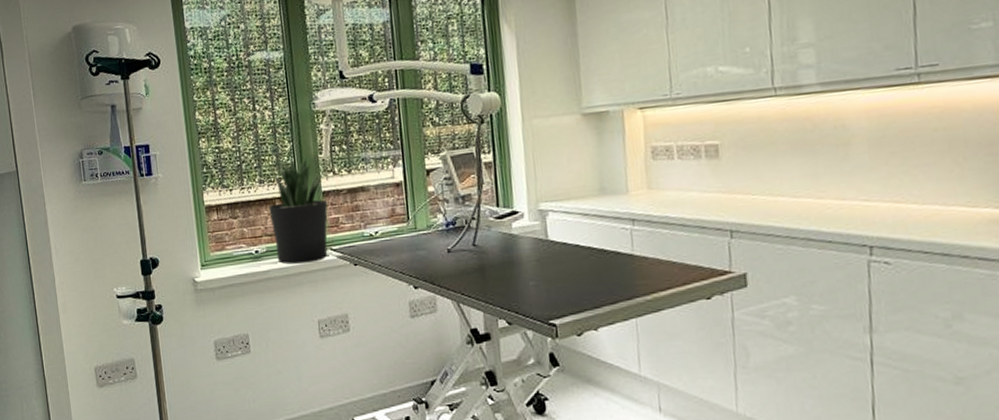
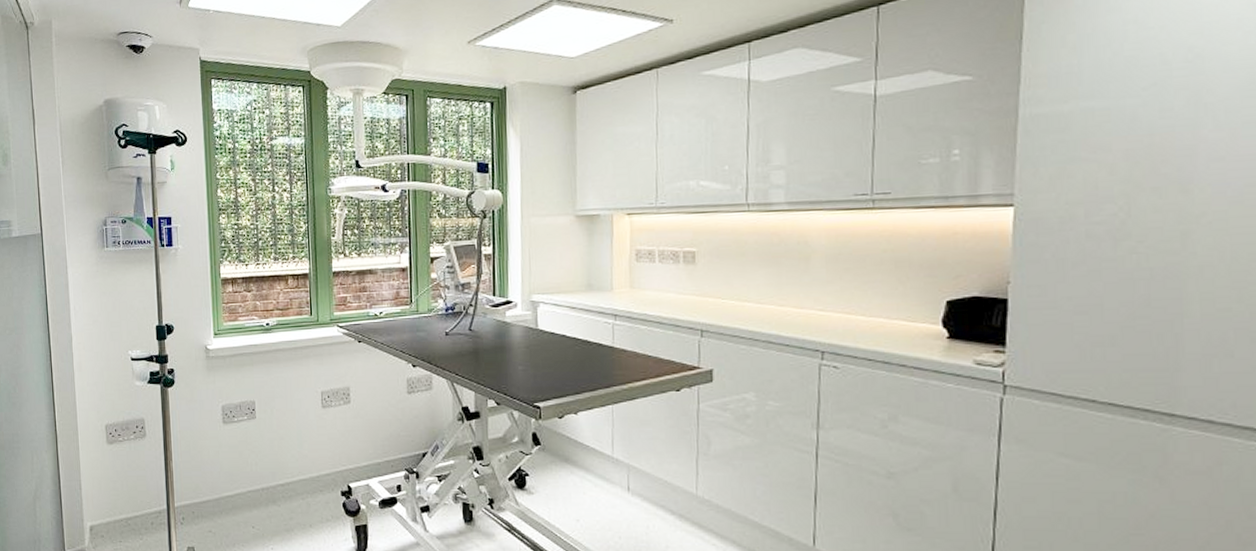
planter: present [268,154,328,265] -> none [281,234,337,339]

